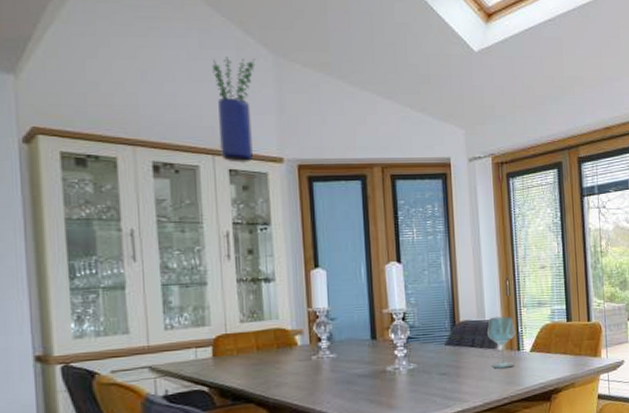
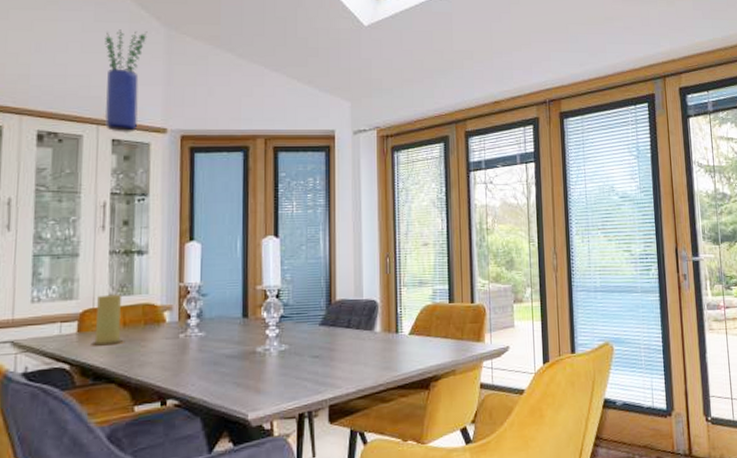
candle: none [225,320,259,371] -> present [89,294,124,348]
wine glass: present [486,316,516,369] -> none [363,295,395,352]

